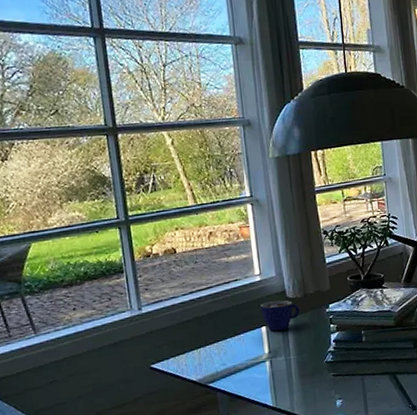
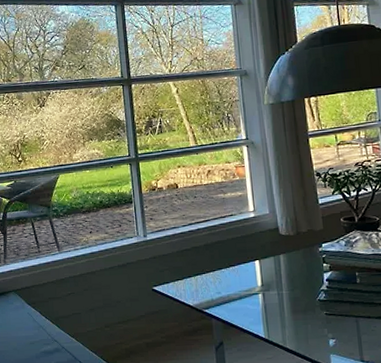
cup: present [260,300,300,331] -> none [254,236,293,266]

